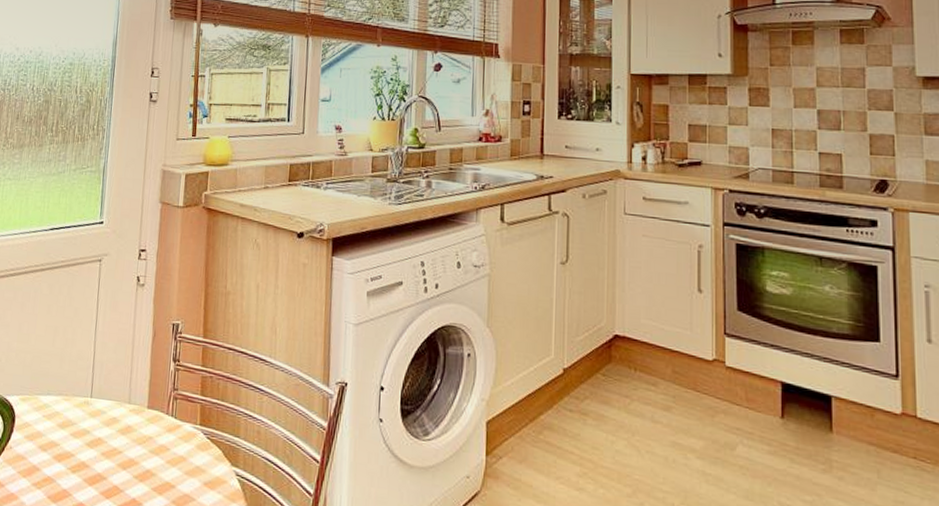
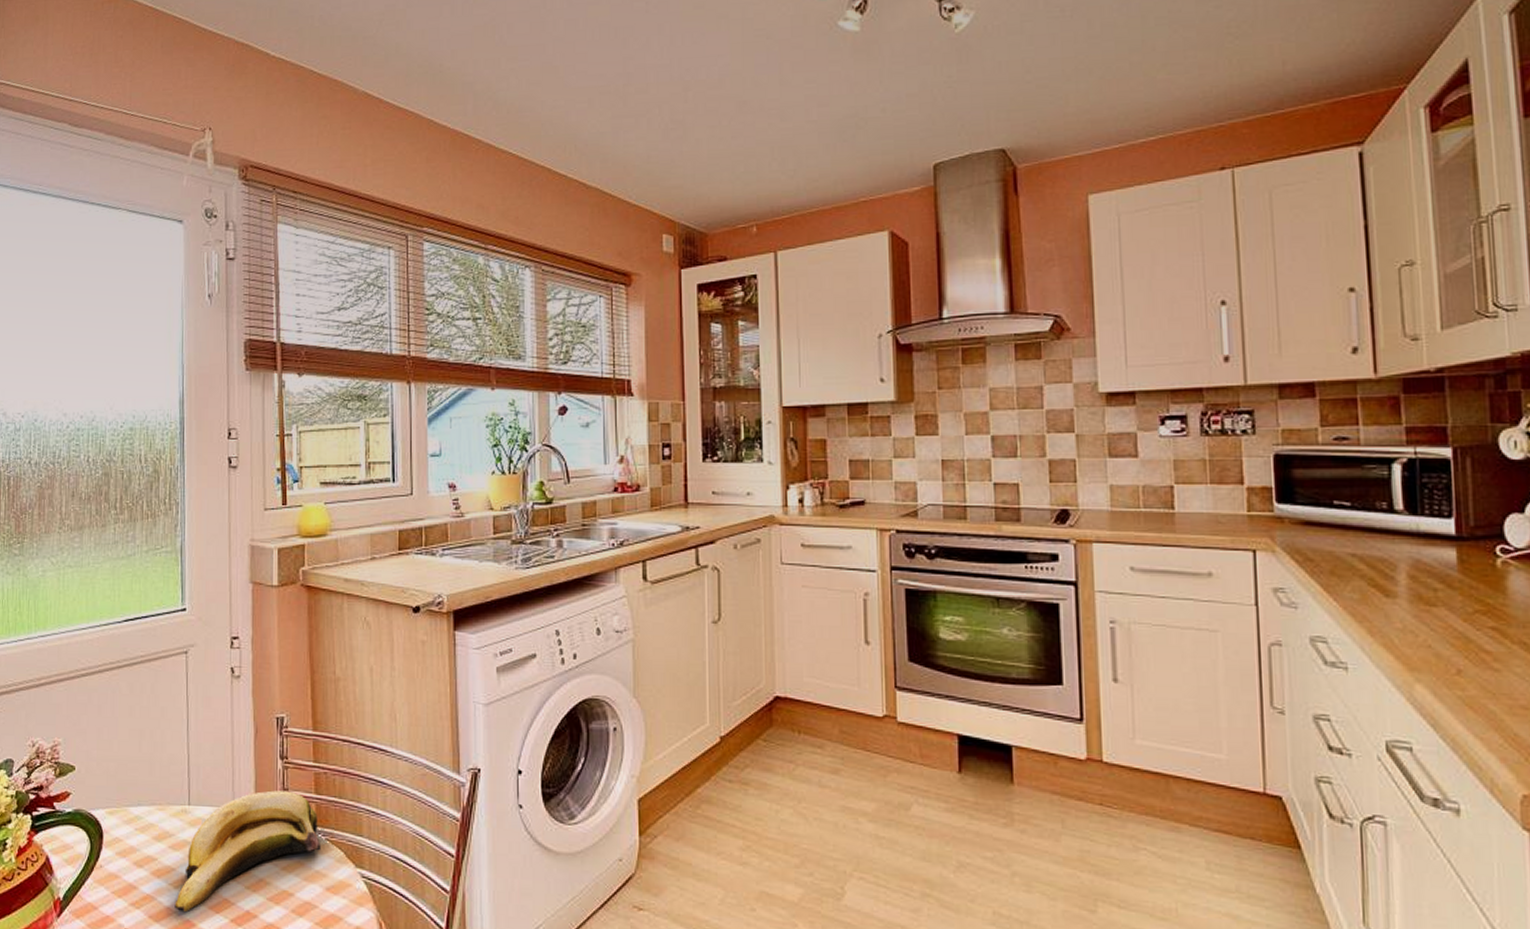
banana: none [70,389,203,496] -> present [174,790,322,913]

